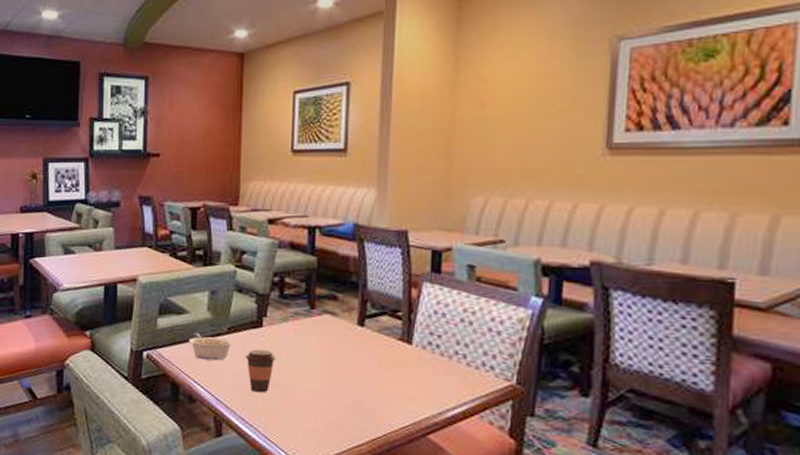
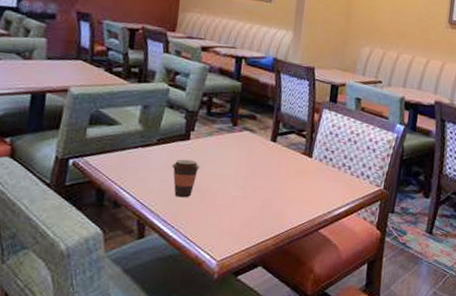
legume: present [188,332,234,361] -> none [117,142,163,169]

